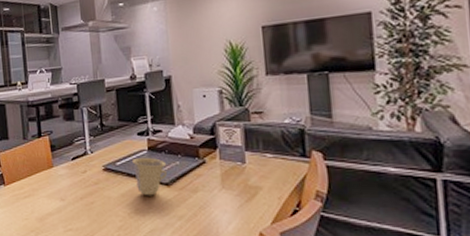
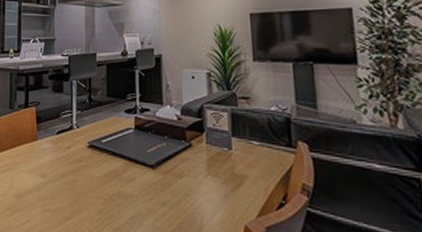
cup: present [131,157,167,196] -> none [117,136,153,178]

